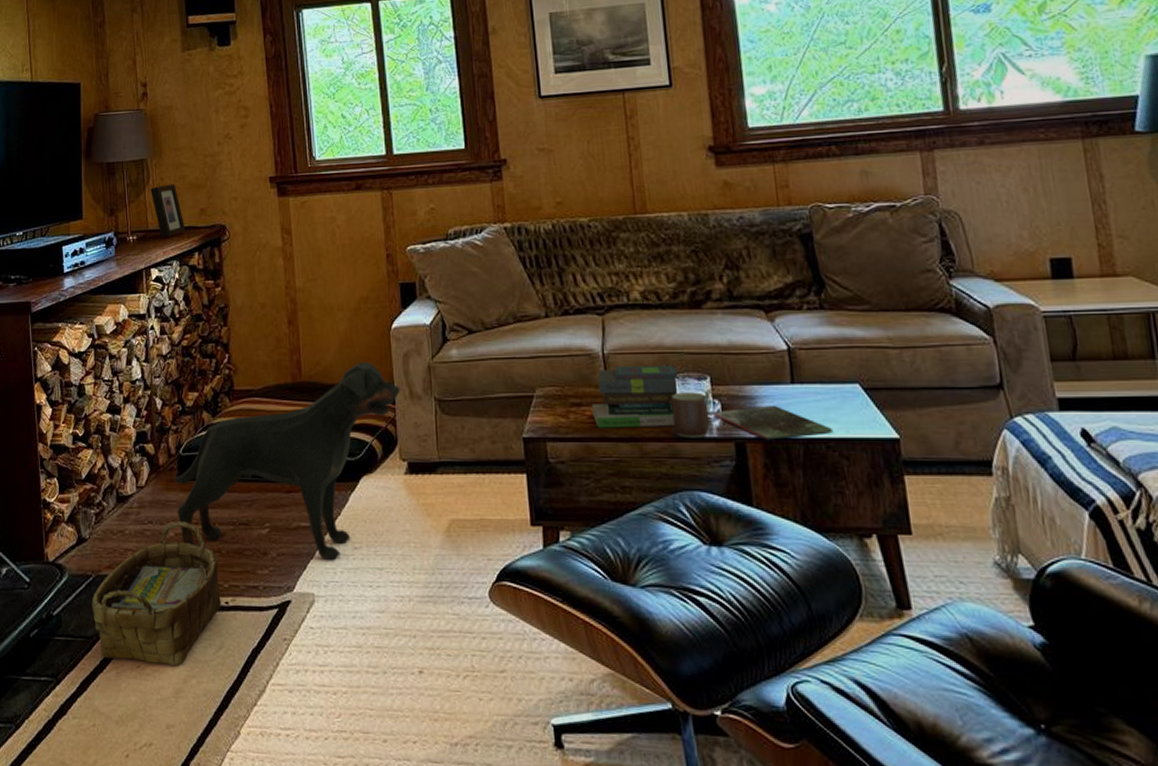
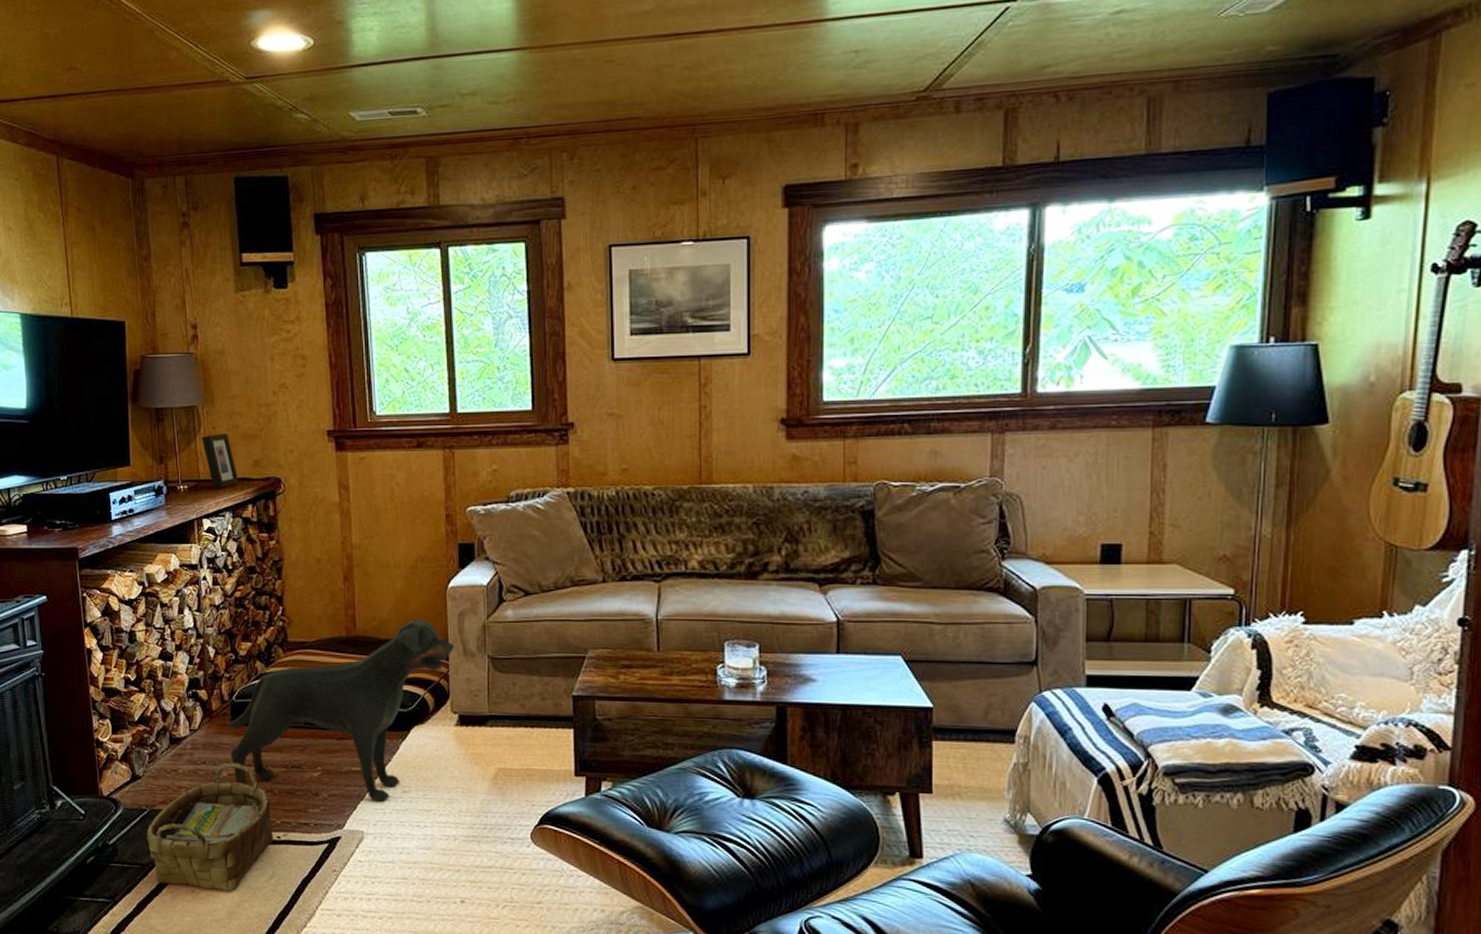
books: present [592,364,679,428] -> none [642,631,729,690]
mug: present [669,392,710,438] -> none [718,658,754,701]
magazine: present [712,405,834,440] -> none [757,672,872,705]

